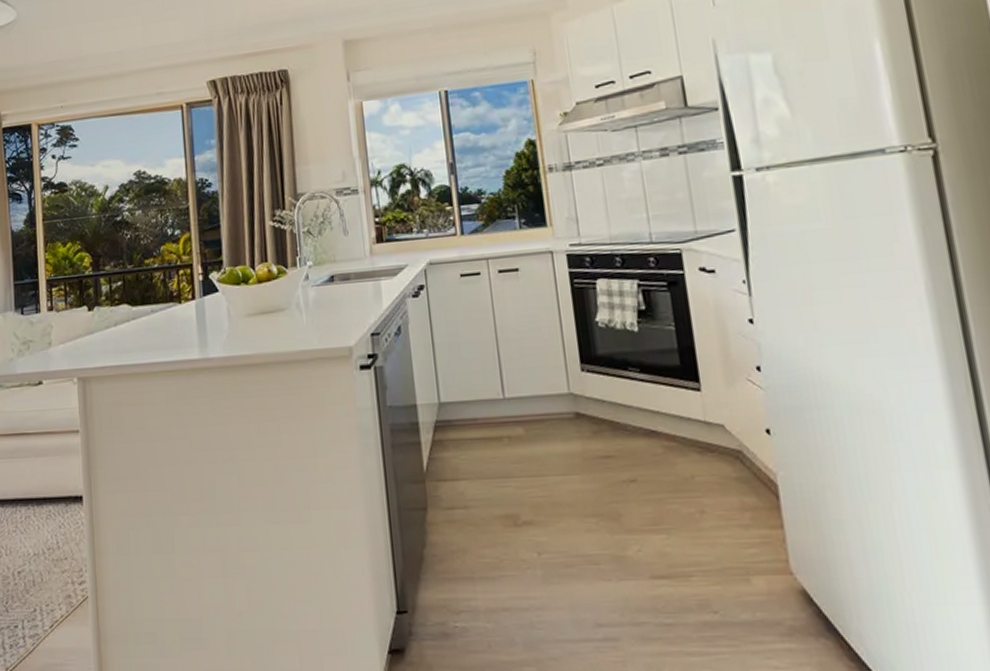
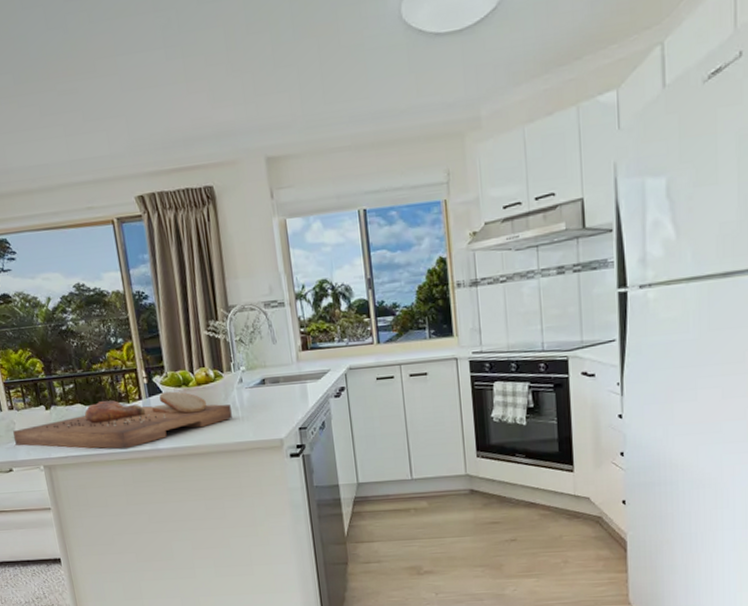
cutting board: none [49,290,295,359] -> present [13,391,232,449]

